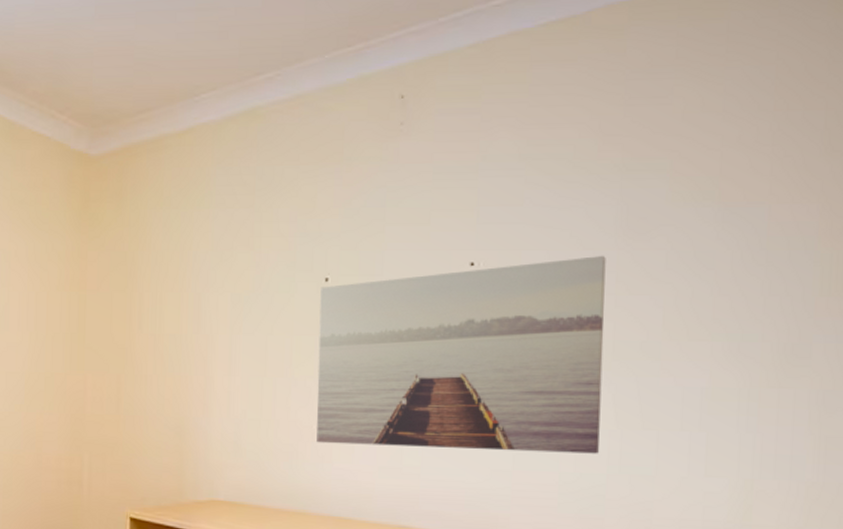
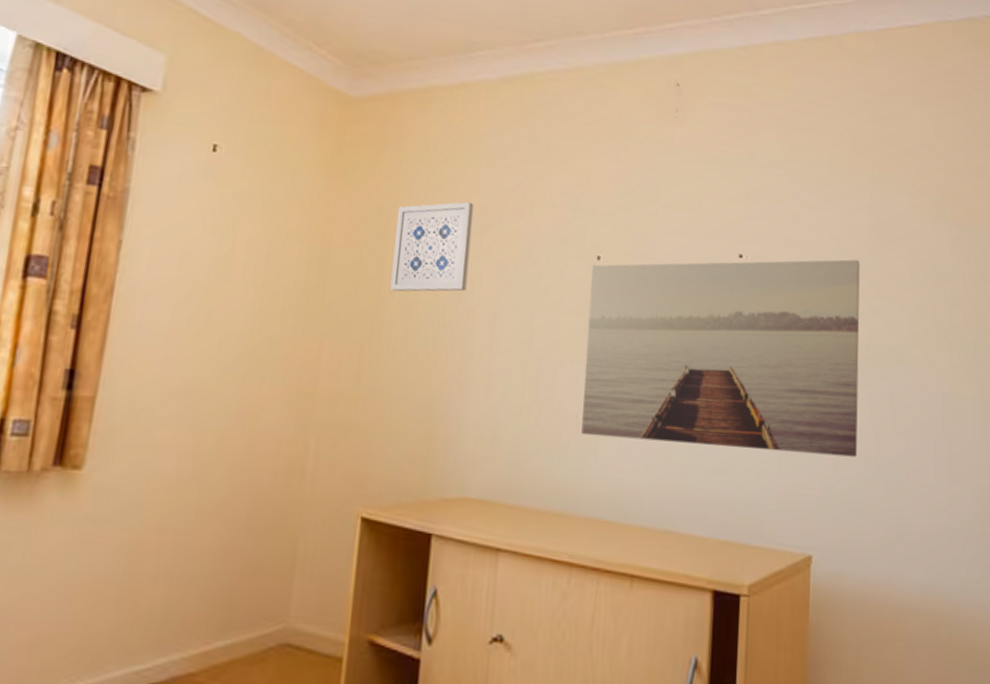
wall art: none [139,239,207,327] -> present [390,201,474,292]

